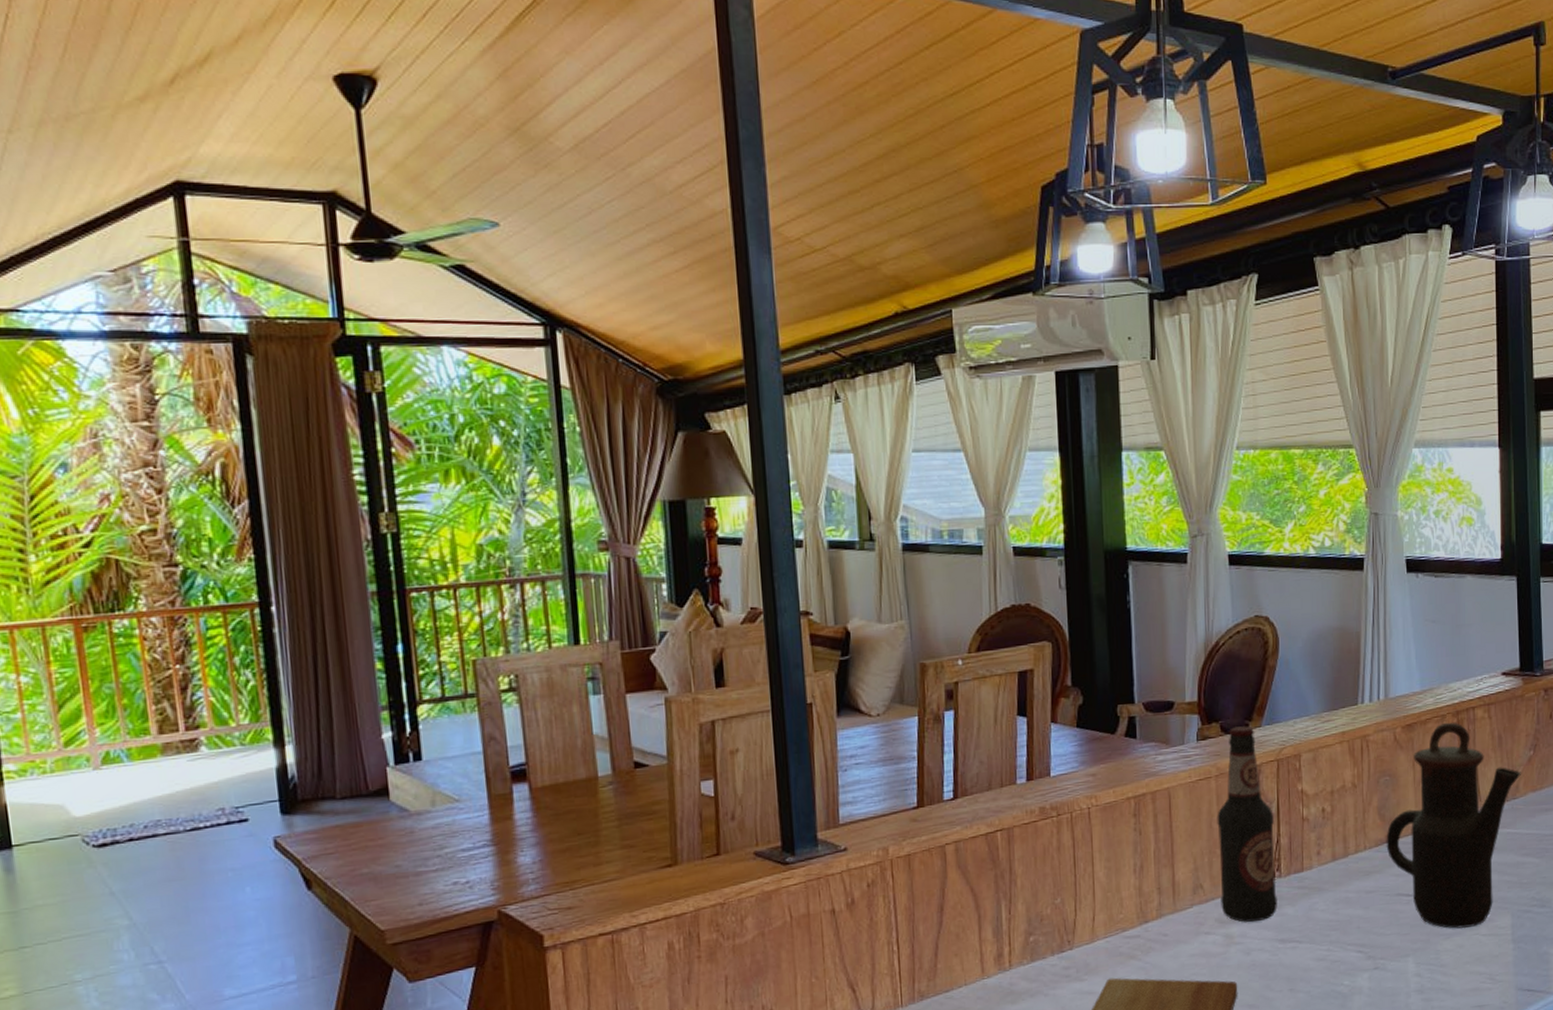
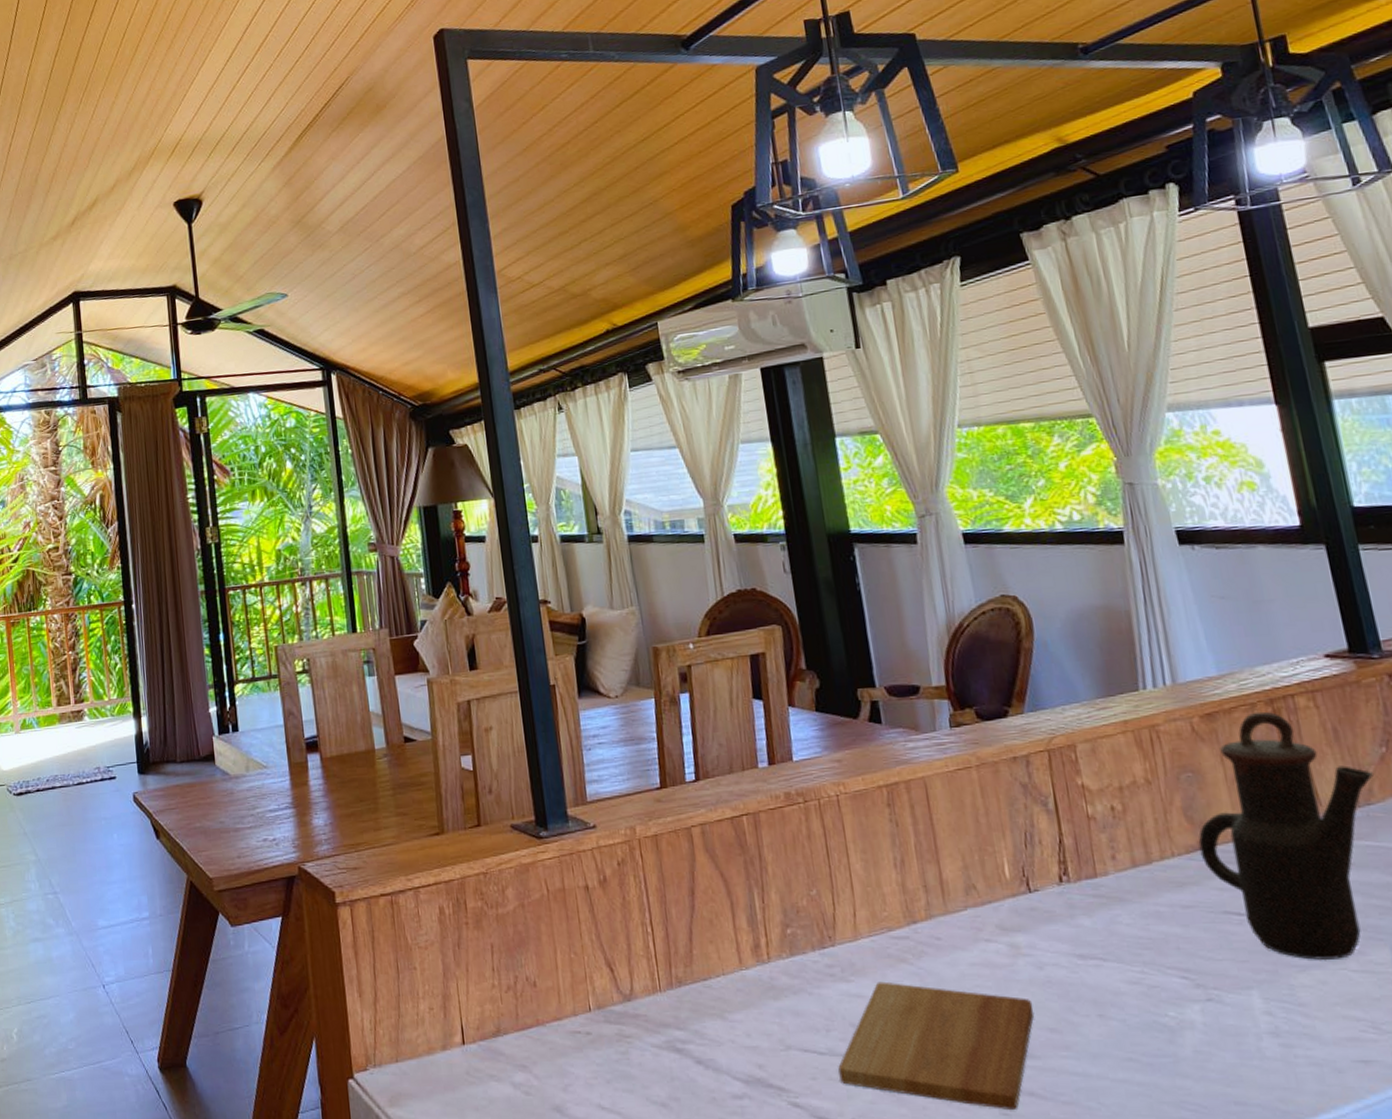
bottle: present [1217,726,1277,923] -> none [983,712,1070,932]

